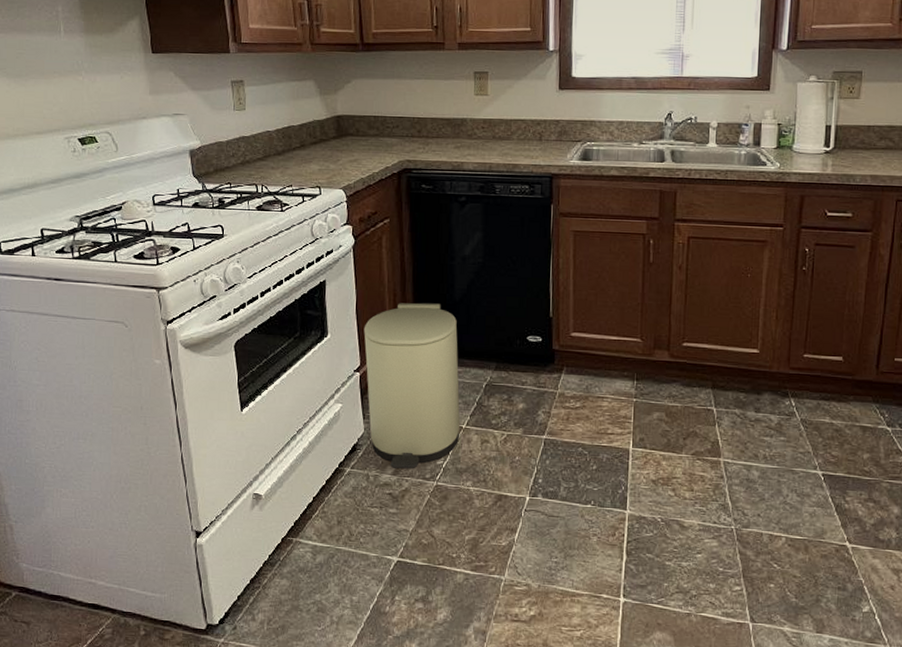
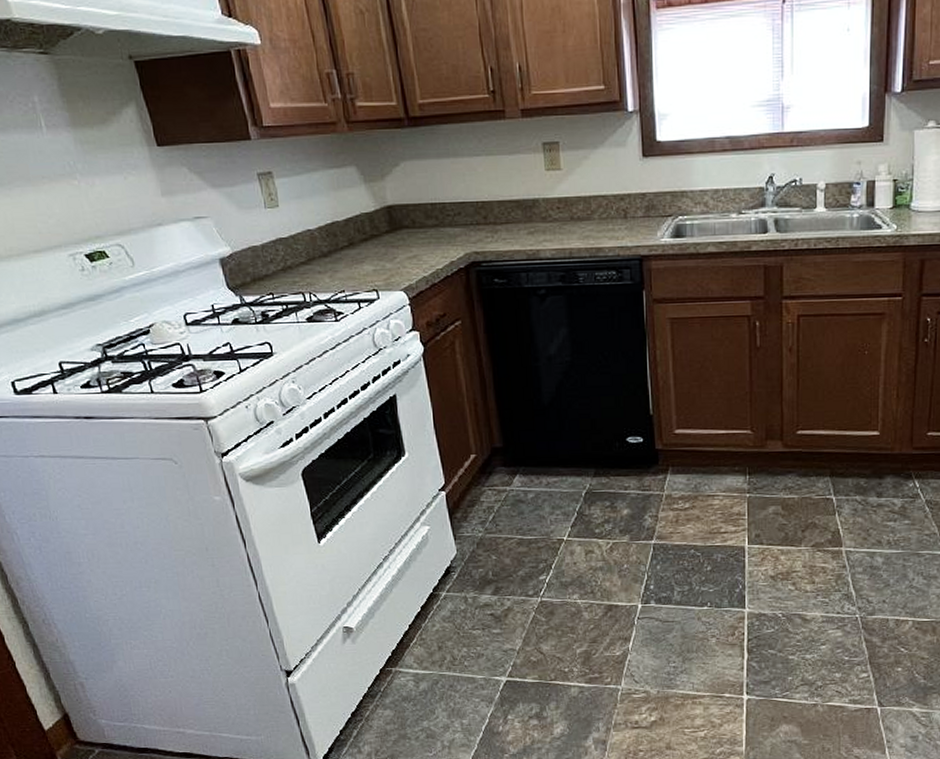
pedal bin: present [364,303,461,469] -> none [444,410,562,588]

